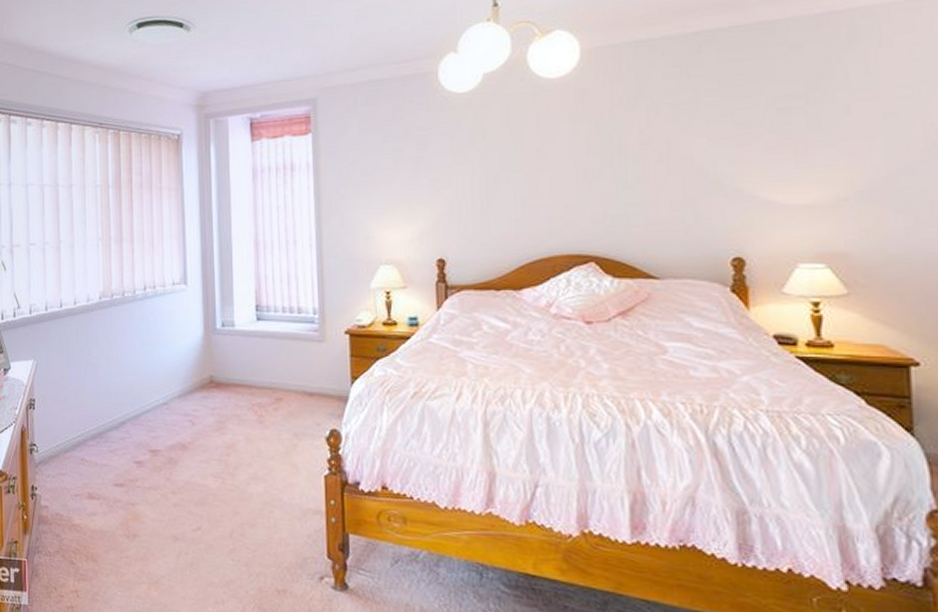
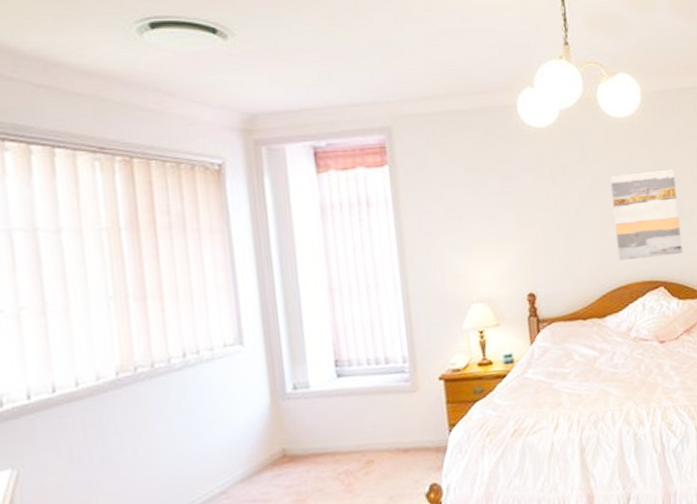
wall art: none [536,131,622,230] -> present [609,168,683,260]

